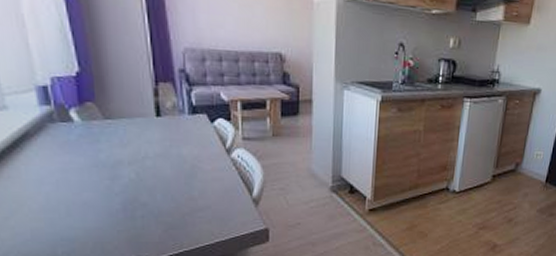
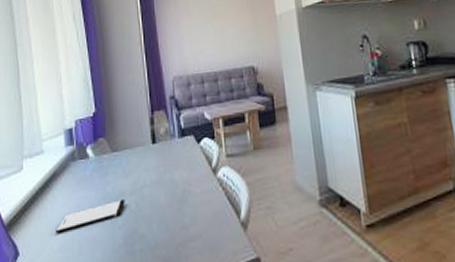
smartphone: none [34,168,123,195] -> present [56,199,125,234]

